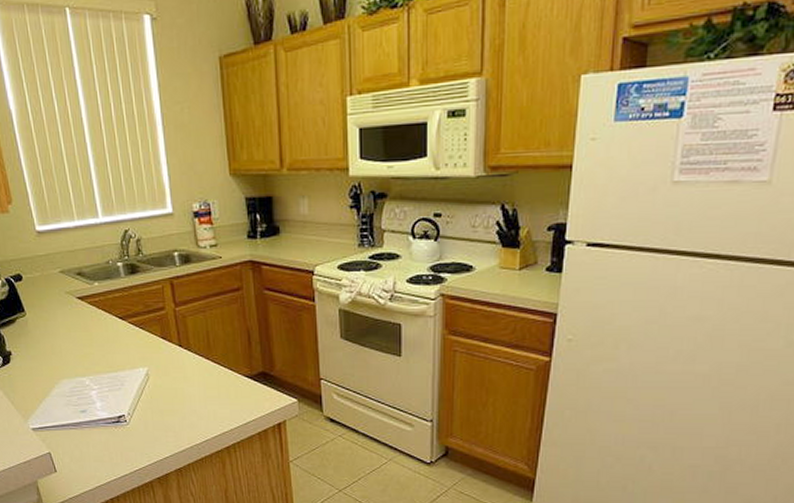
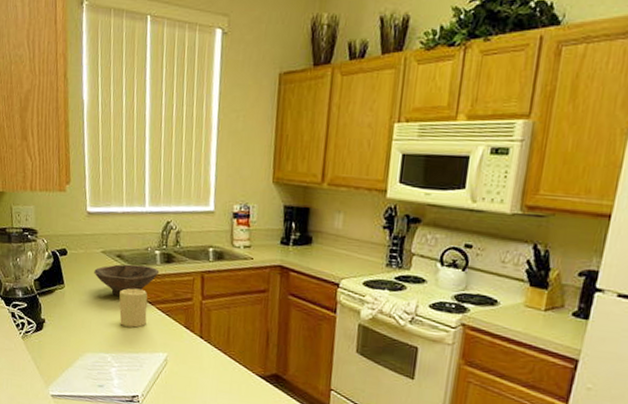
bowl: none [55,280,126,315] -> present [94,264,160,296]
candle: none [86,305,120,346] -> present [119,288,148,328]

